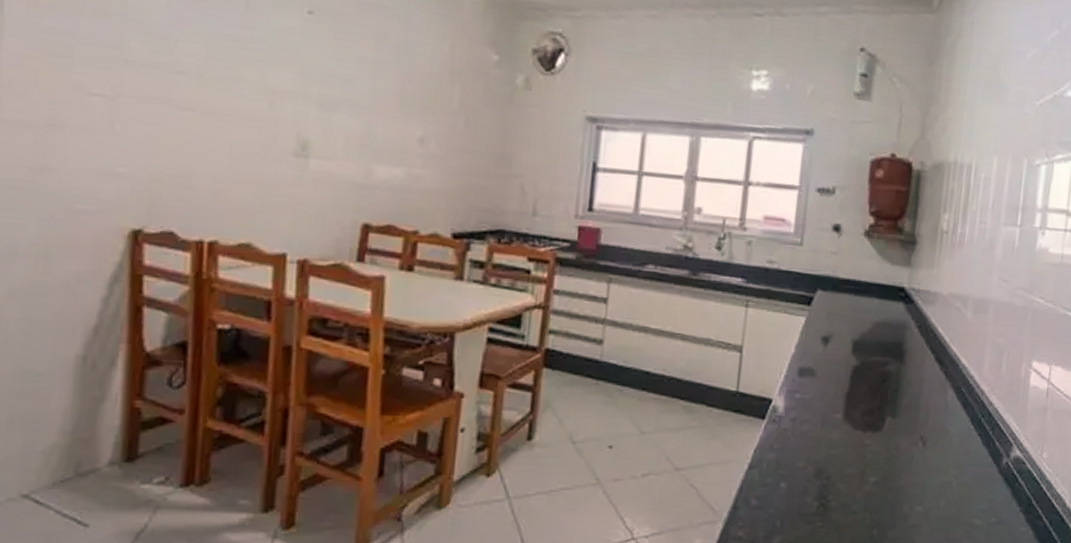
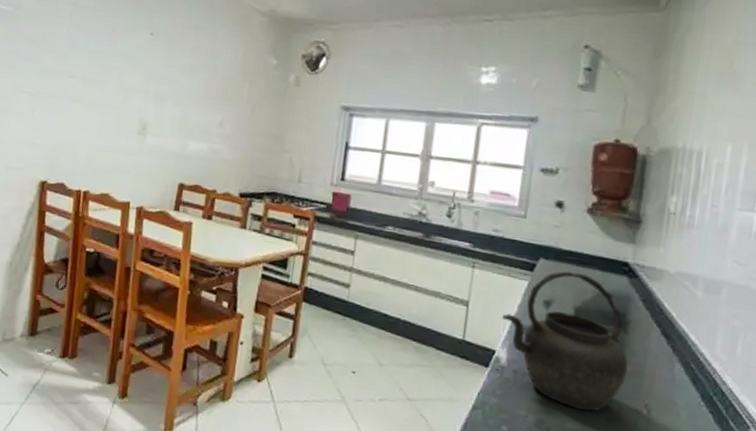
kettle: none [777,301,905,453] -> present [501,270,628,412]

